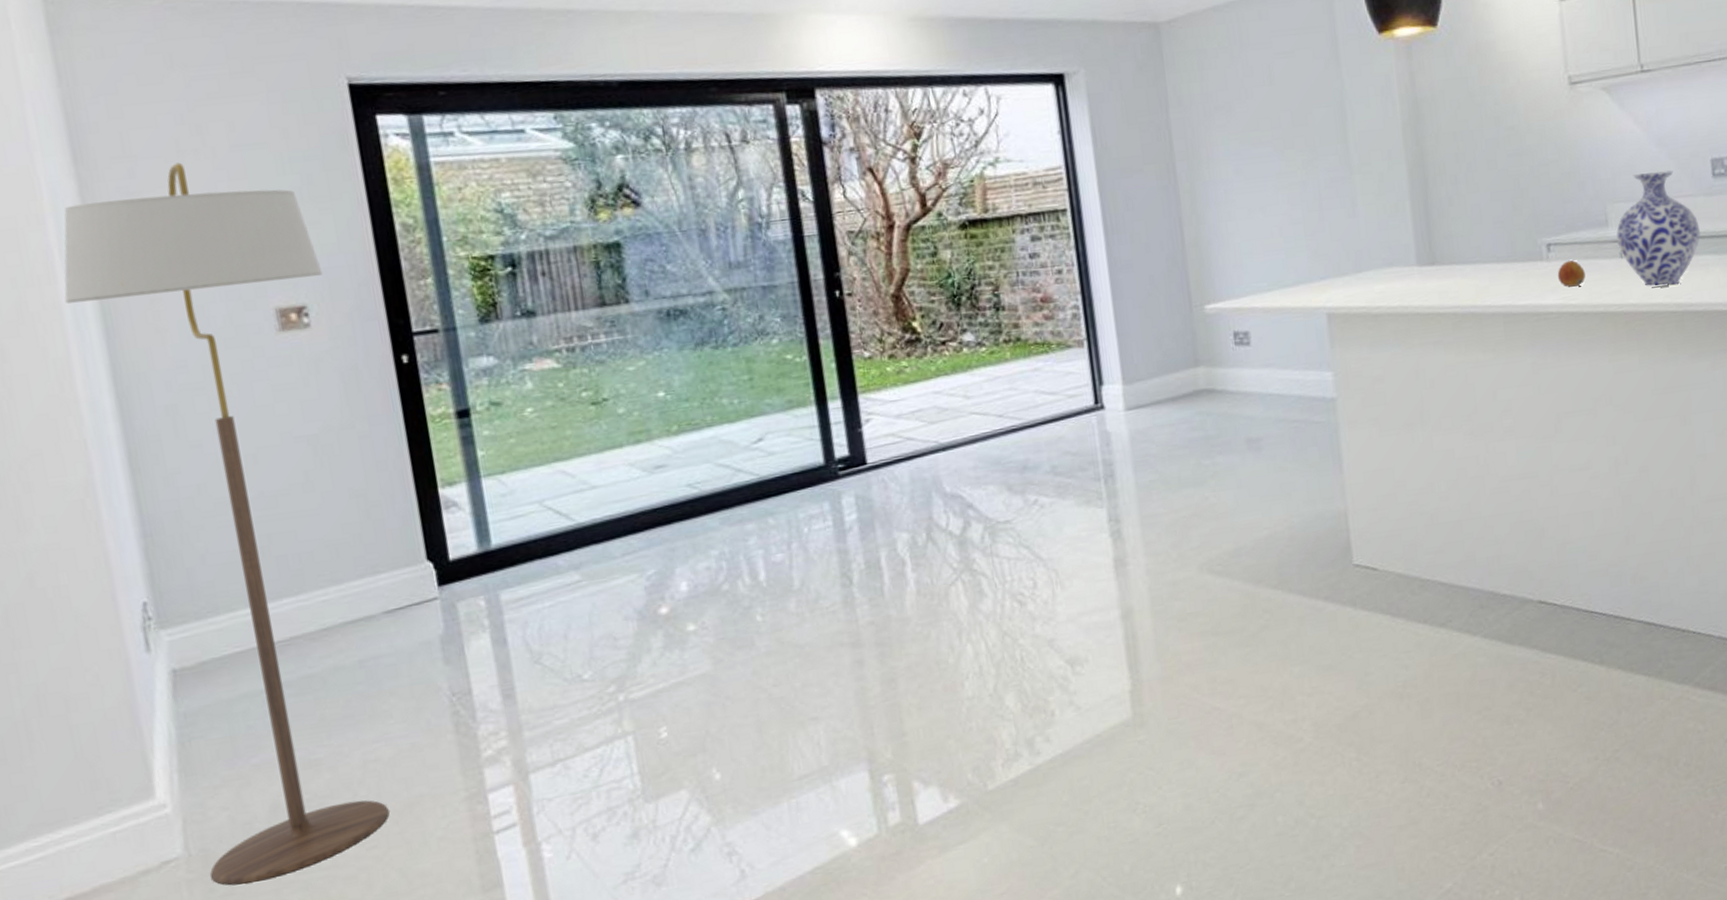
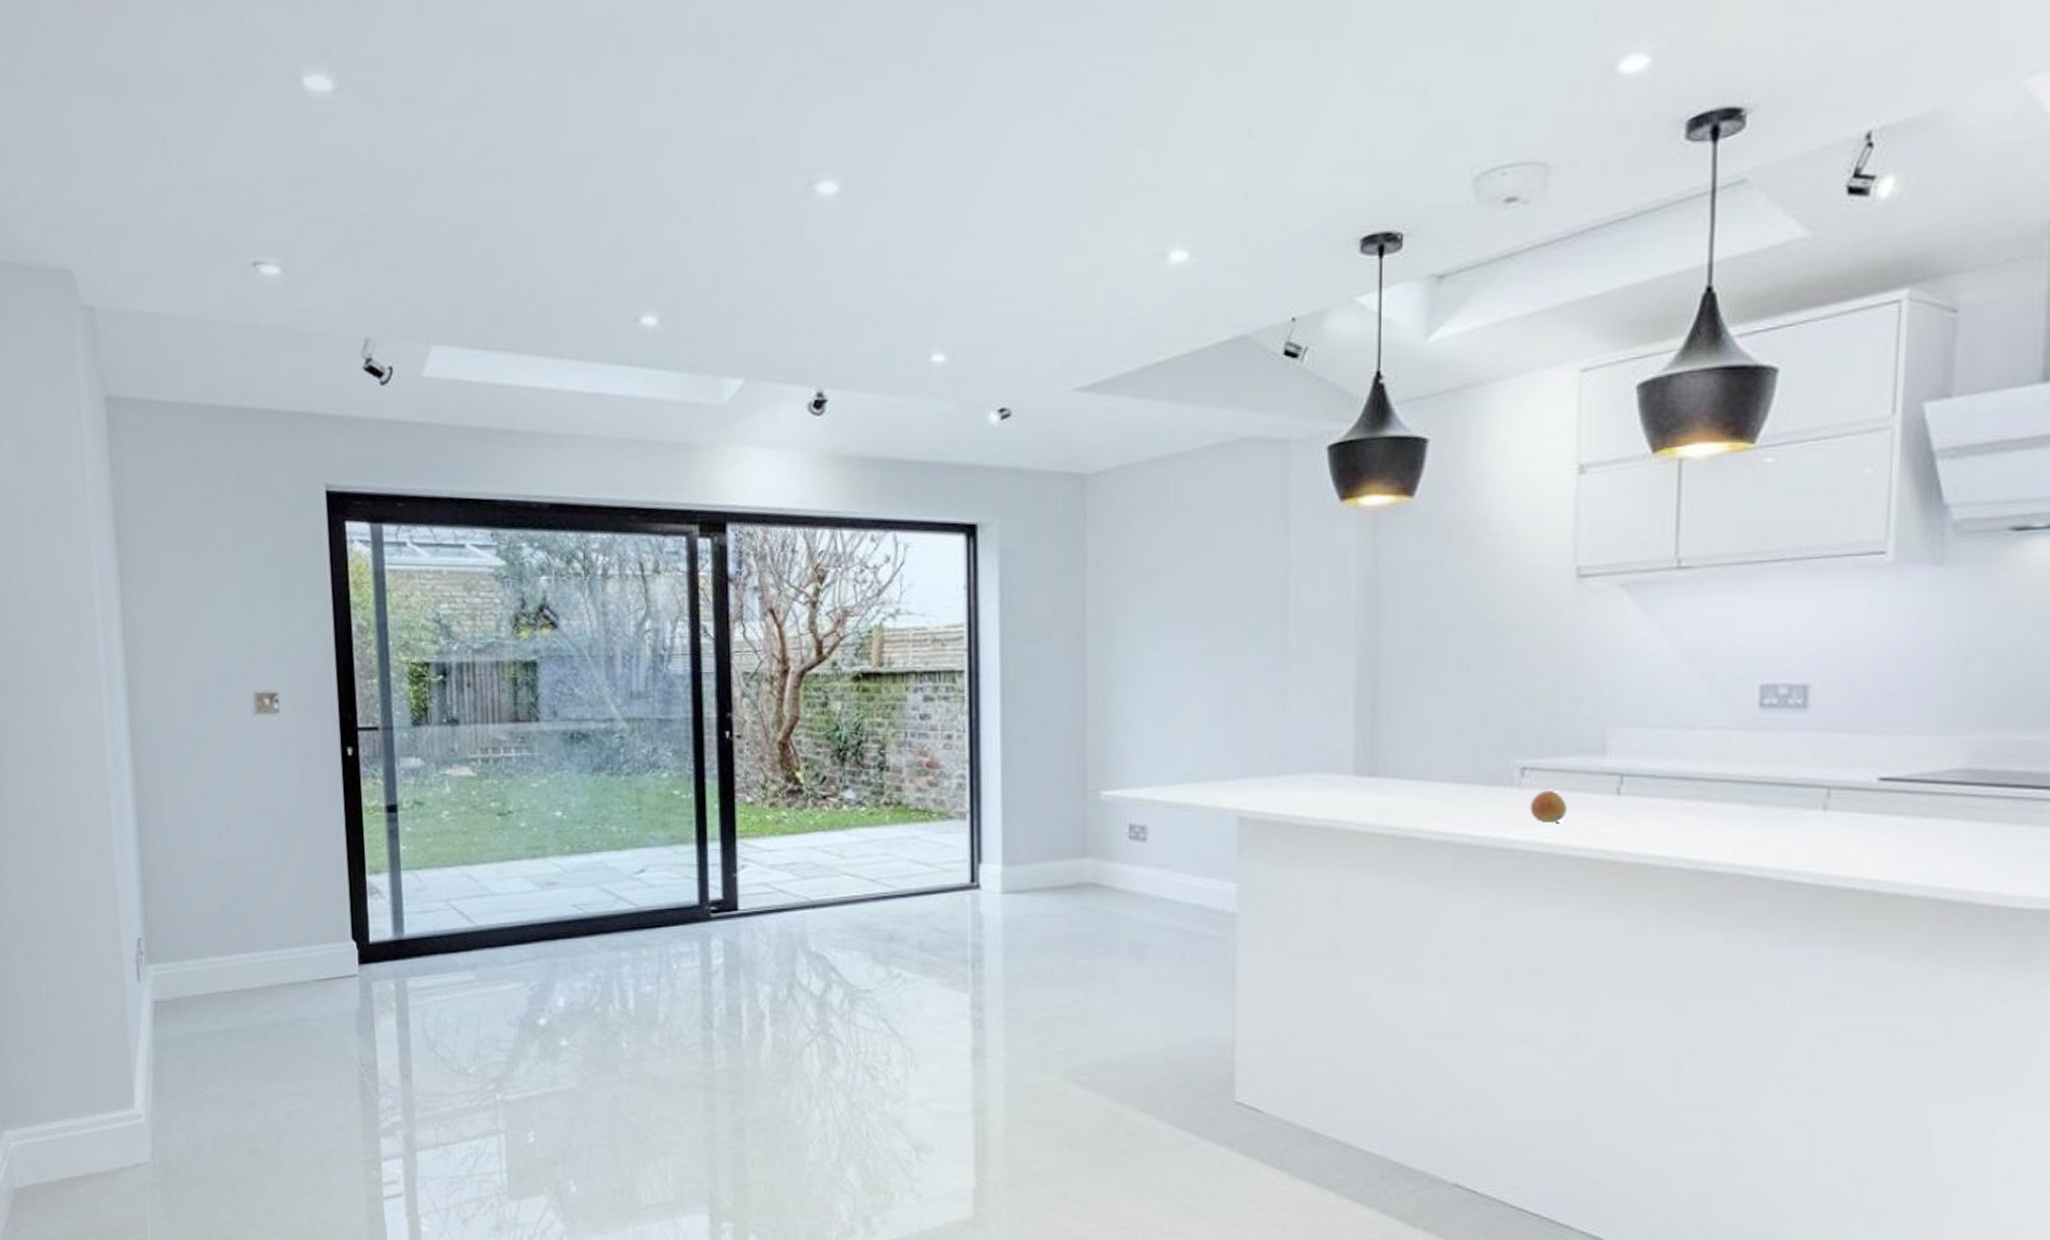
floor lamp: present [64,162,390,885] -> none [102,553,304,1198]
vase: present [1615,170,1701,287] -> none [1614,694,1733,836]

